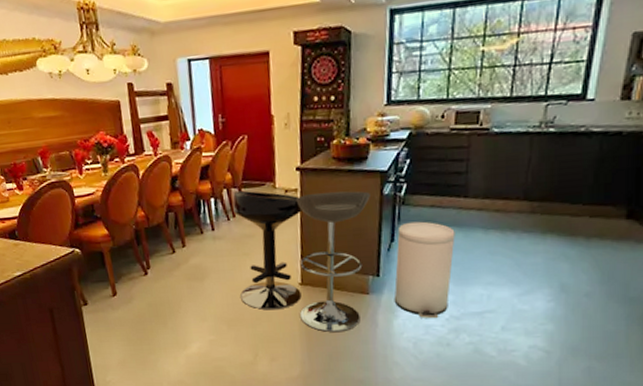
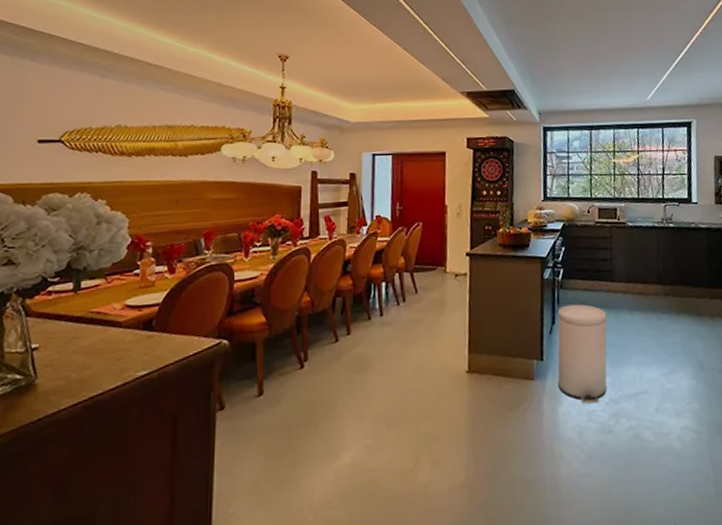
bar stool: present [232,190,302,311] -> none [404,274,471,404]
bar stool: present [295,191,370,333] -> none [465,275,533,426]

